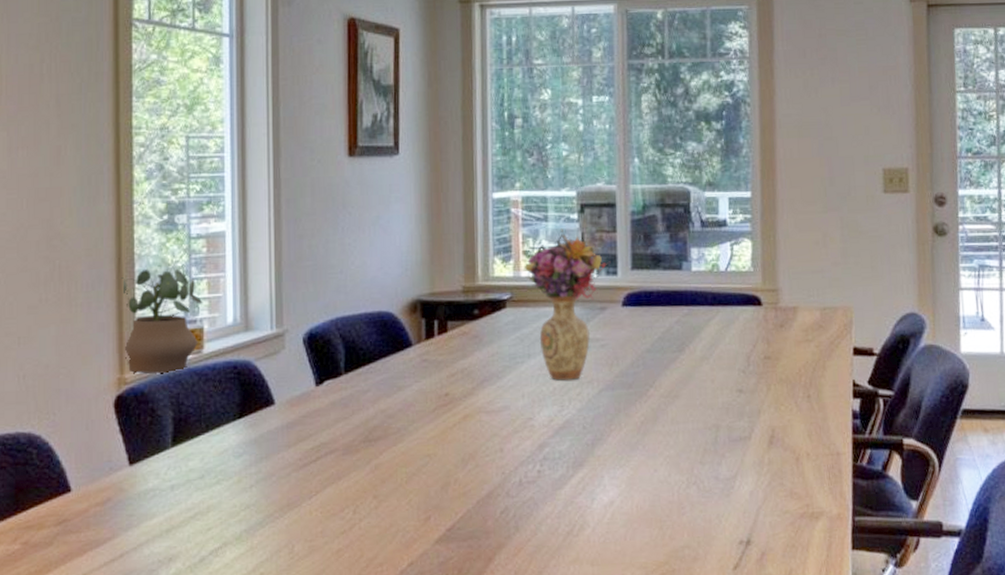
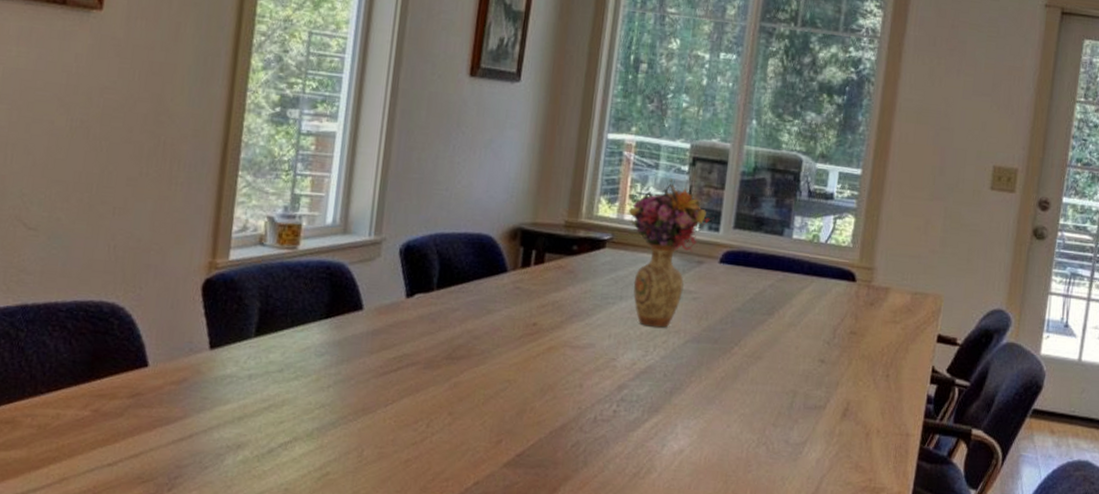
potted plant: present [121,270,203,375] -> none [219,158,305,265]

